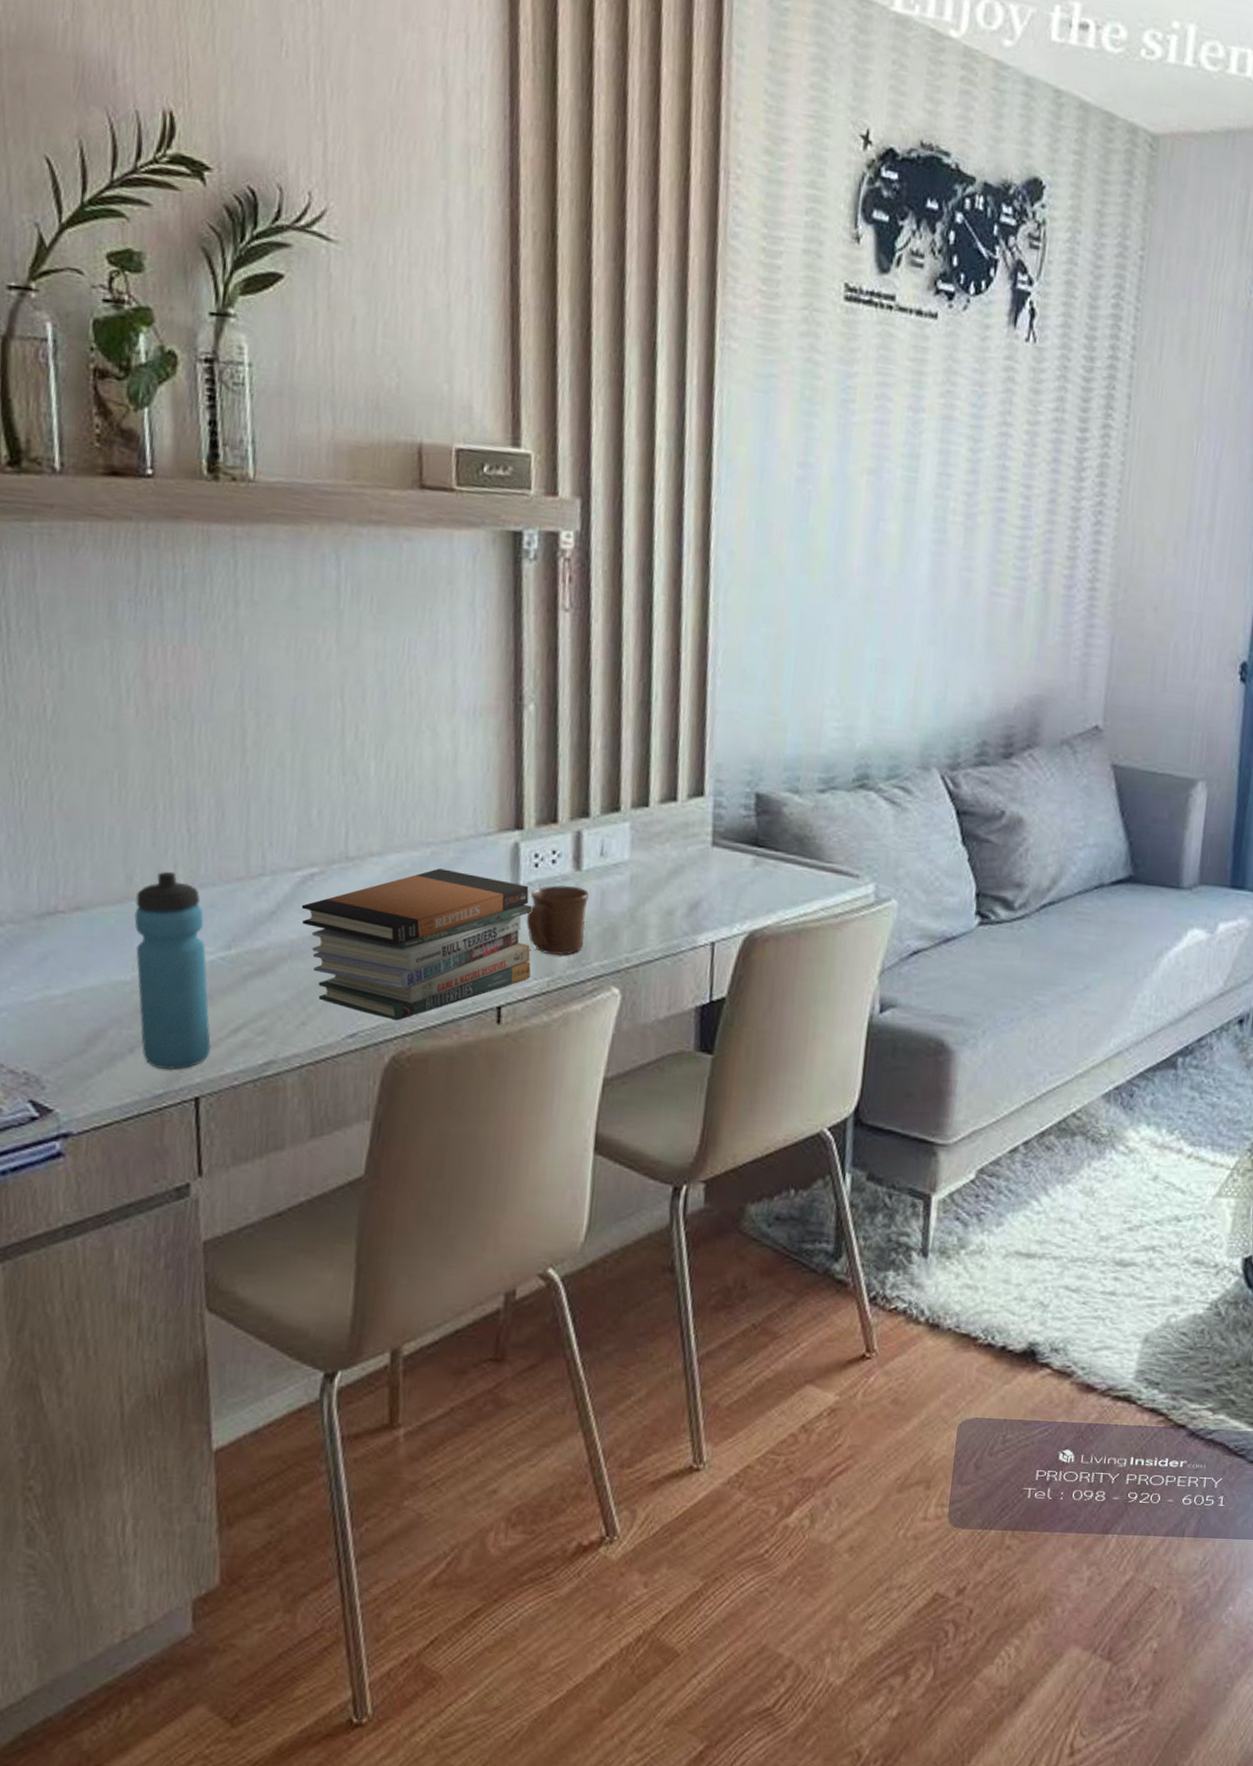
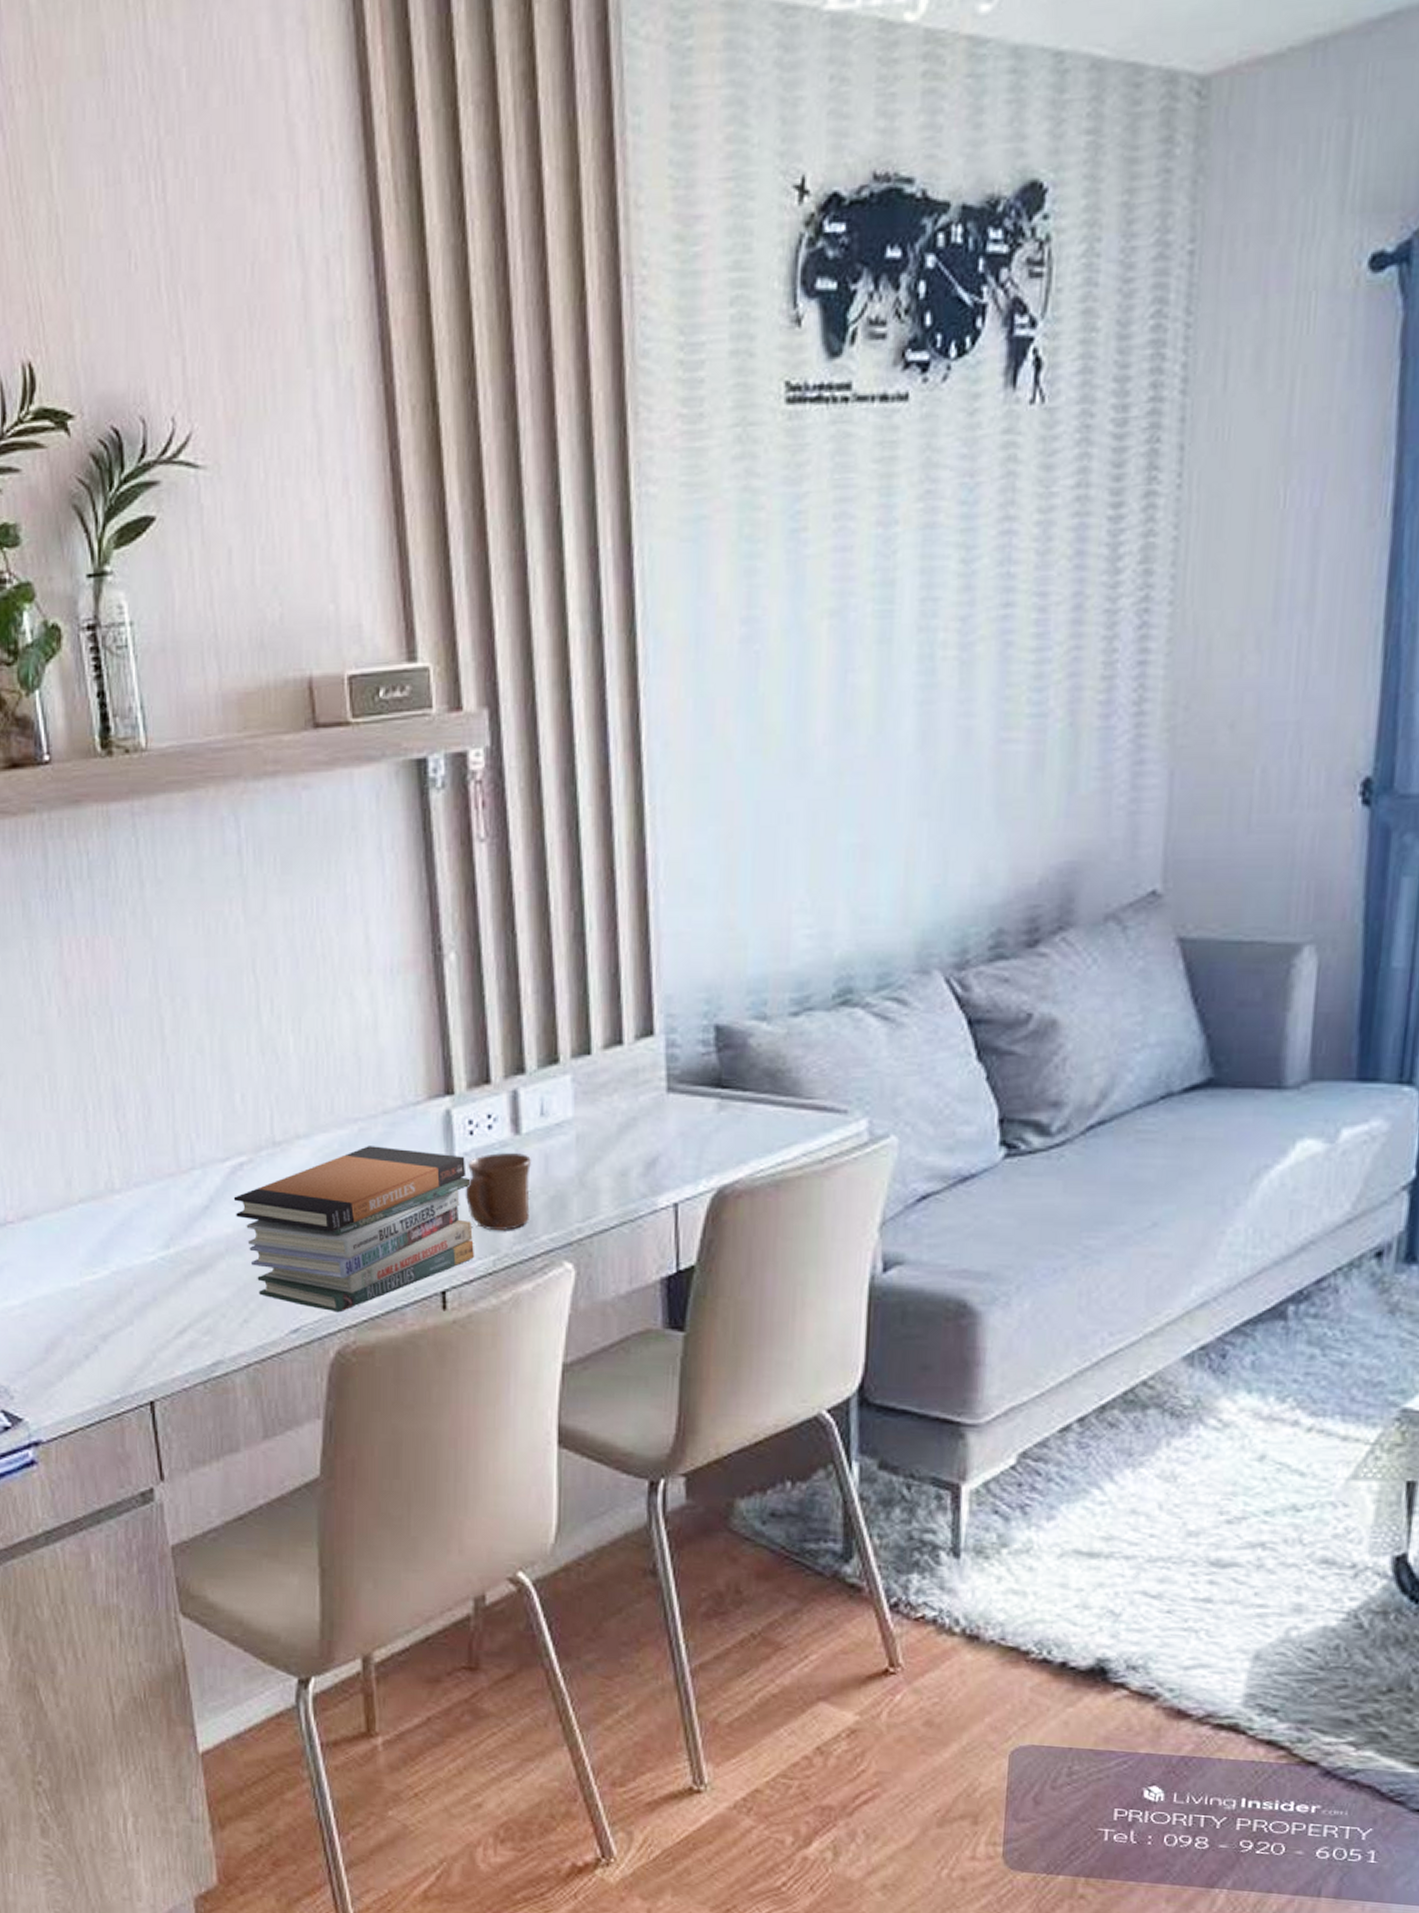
water bottle: present [134,871,211,1071] -> none [77,1172,159,1375]

